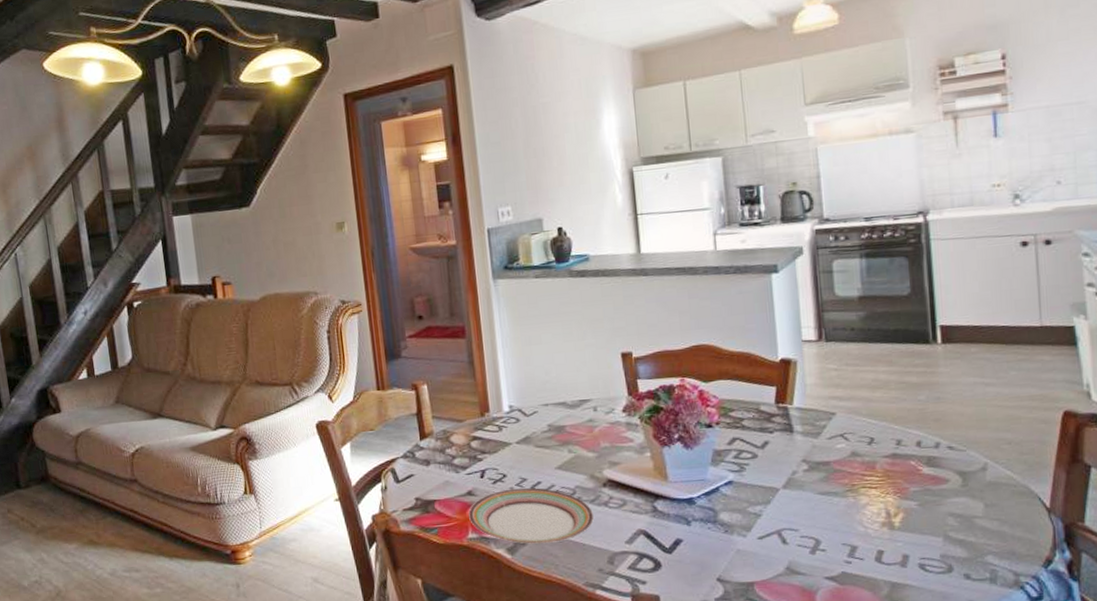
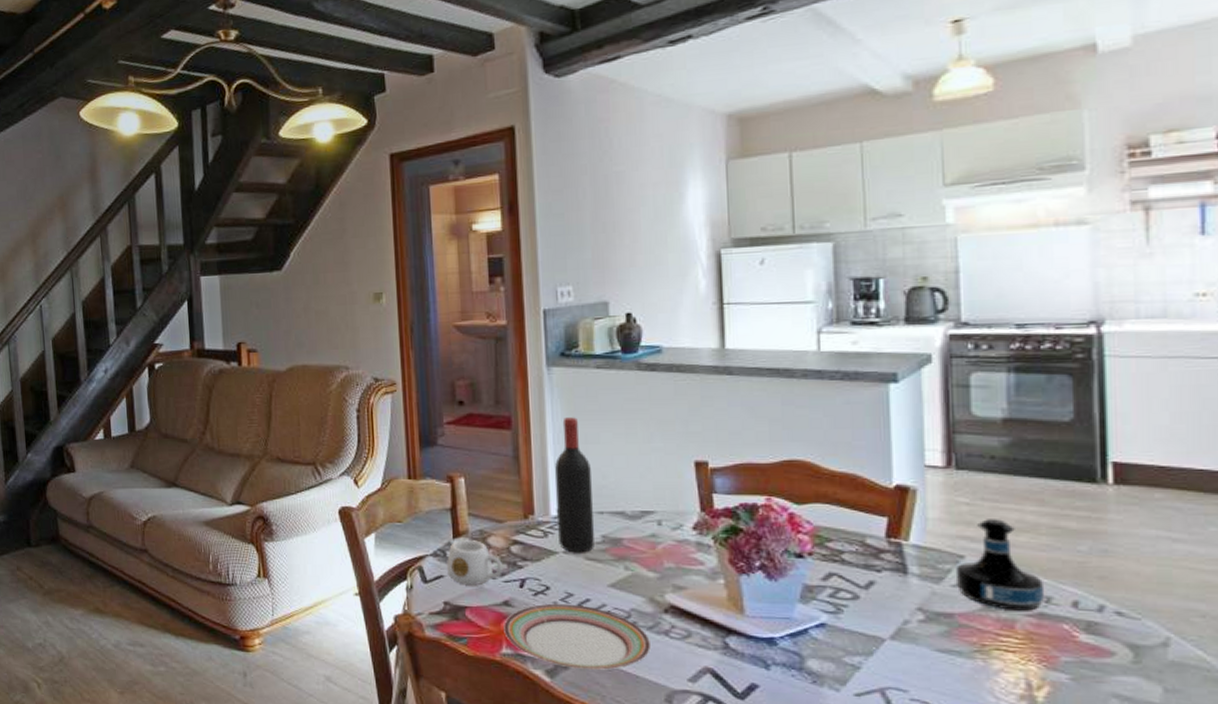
mug: none [416,439,465,480] -> present [447,539,502,585]
wine bottle: none [505,323,542,442] -> present [555,417,594,553]
tequila bottle: none [829,380,896,454] -> present [955,519,1044,611]

